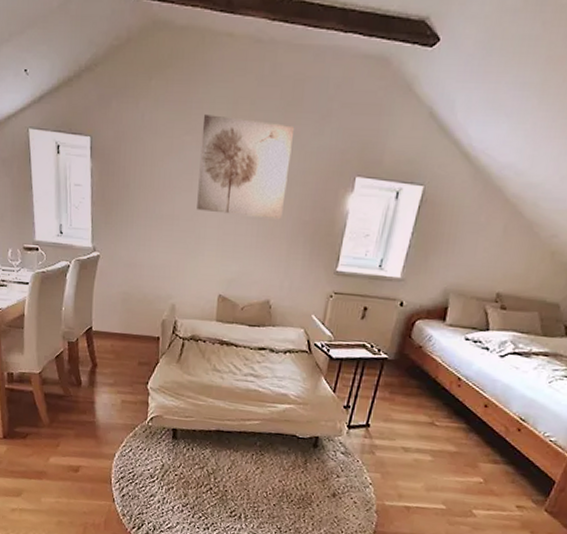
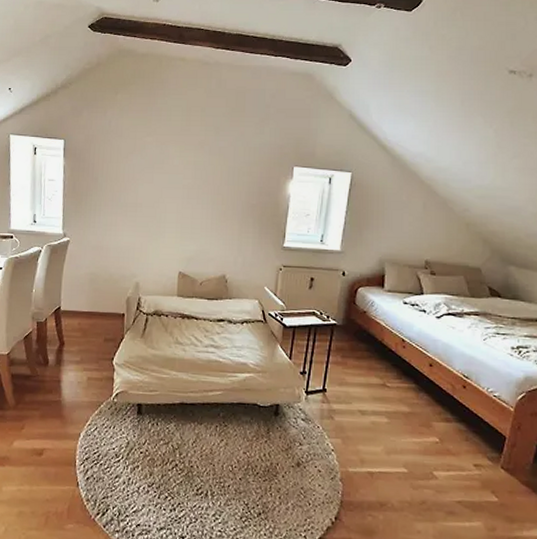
wall art: present [197,114,295,220] -> none [157,120,240,204]

